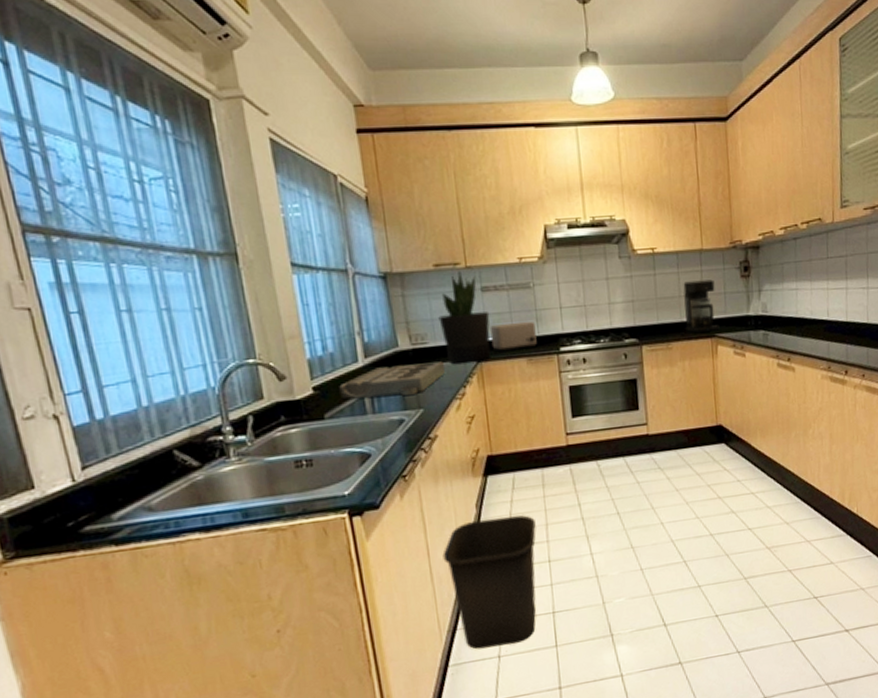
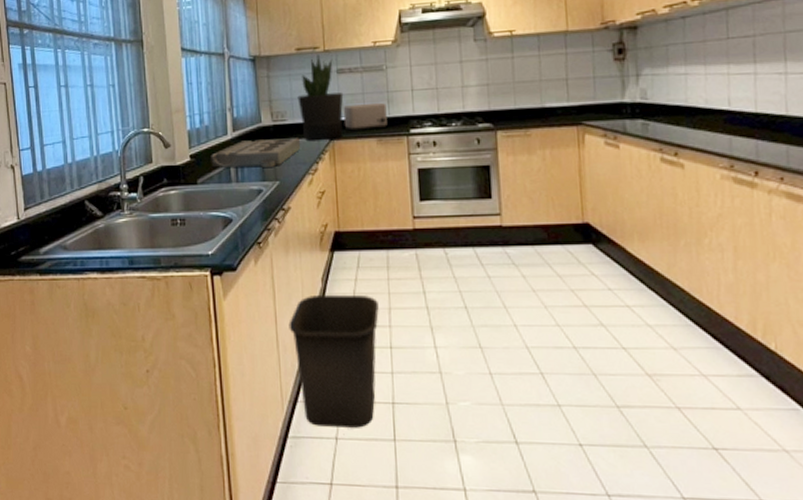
coffee maker: present [683,279,720,334] -> none [545,63,588,121]

